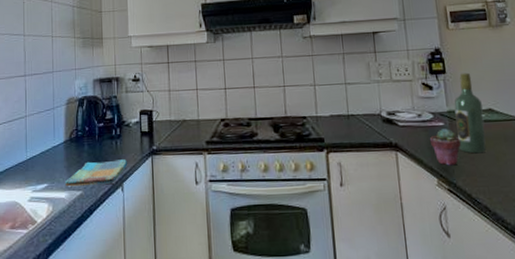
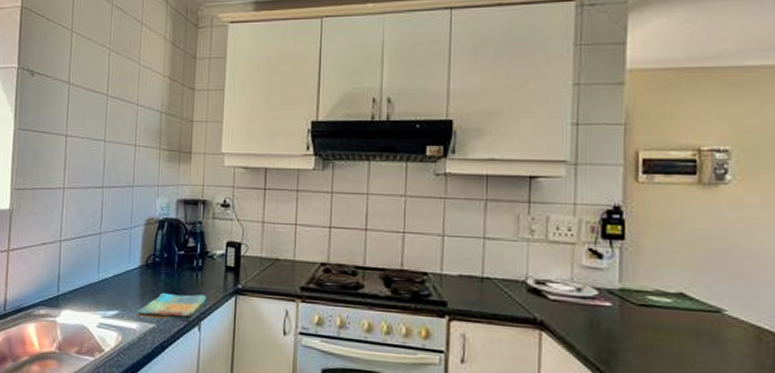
potted succulent: present [429,129,462,166] -> none [588,310,633,359]
wine bottle: present [454,72,487,154] -> none [629,241,670,349]

